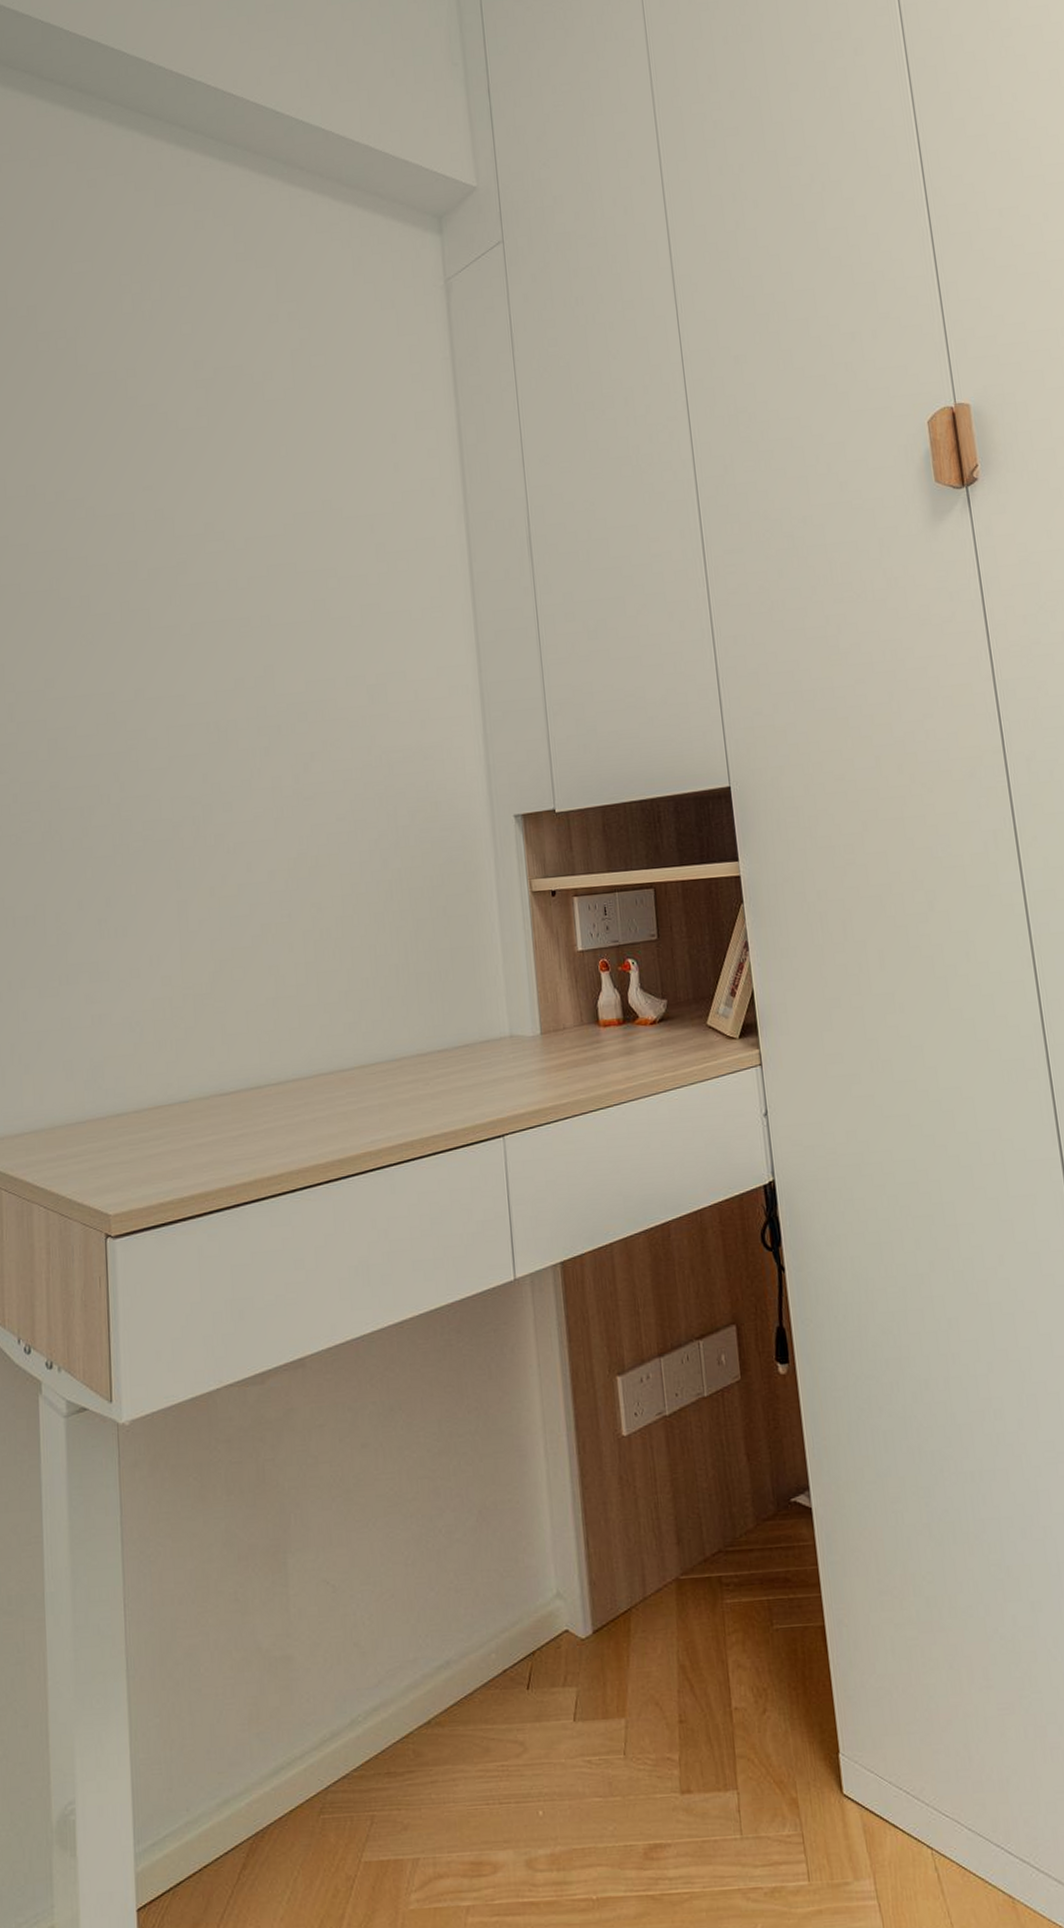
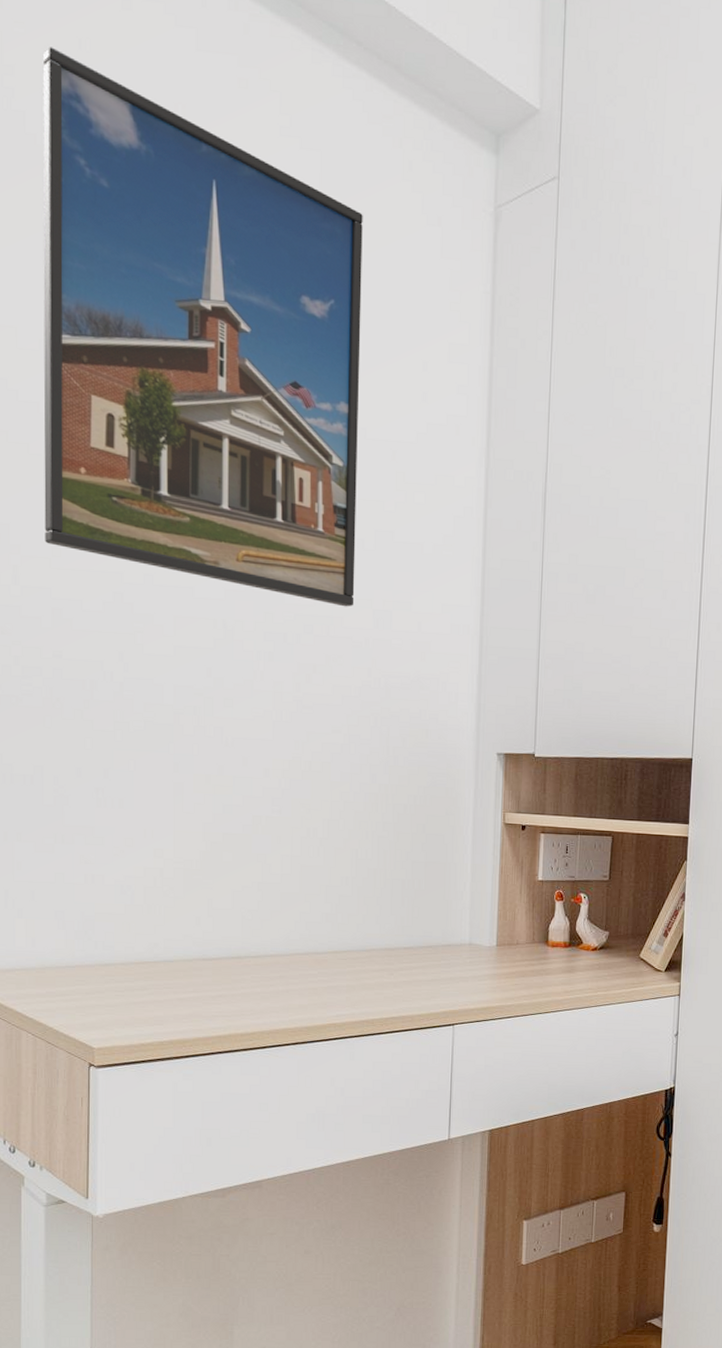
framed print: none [20,232,347,688] -> present [42,47,363,607]

